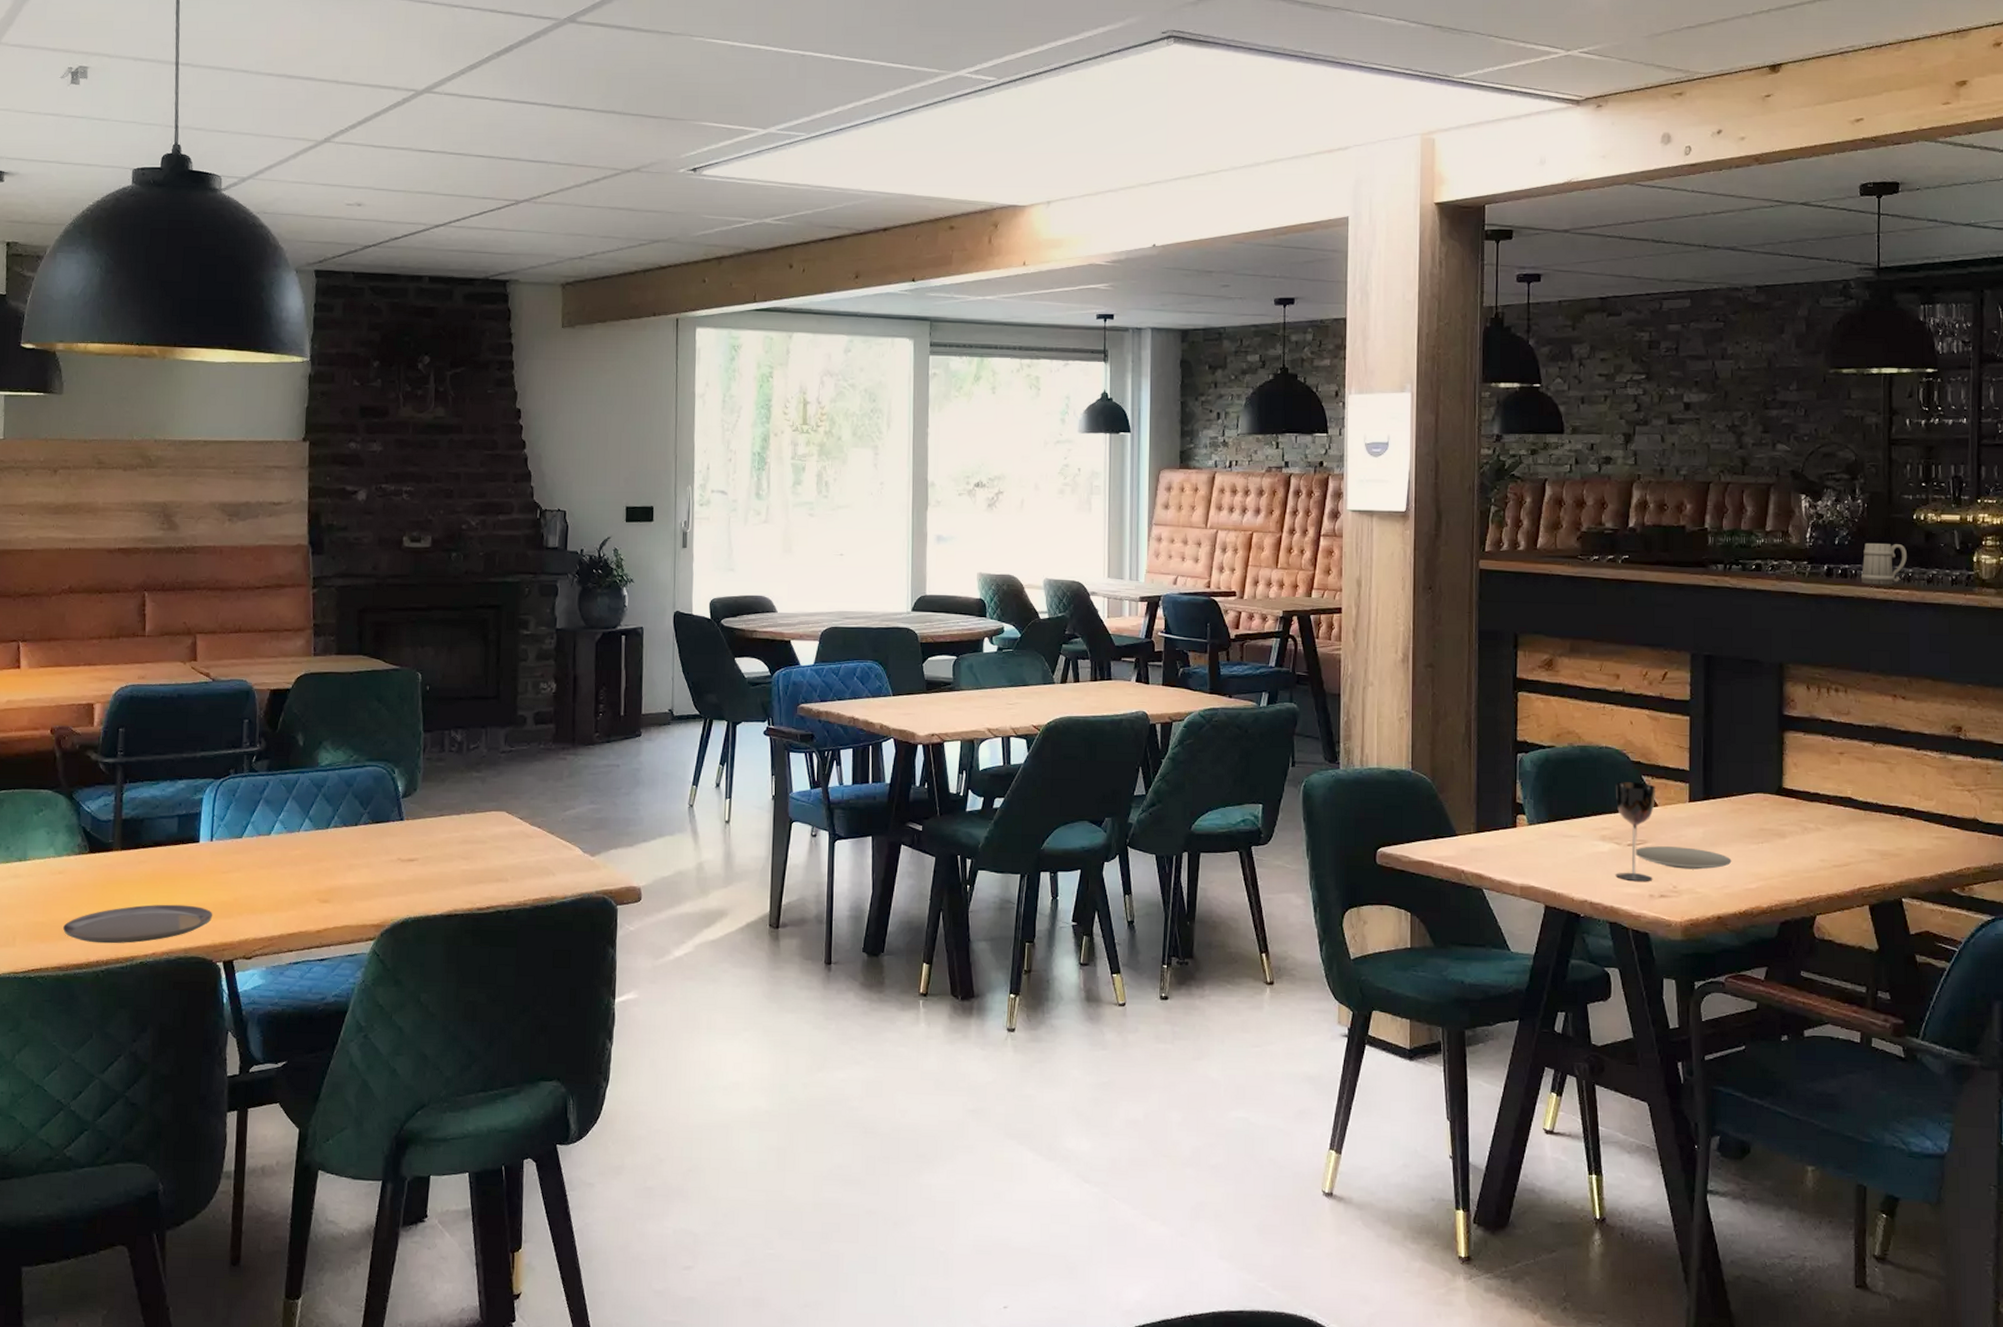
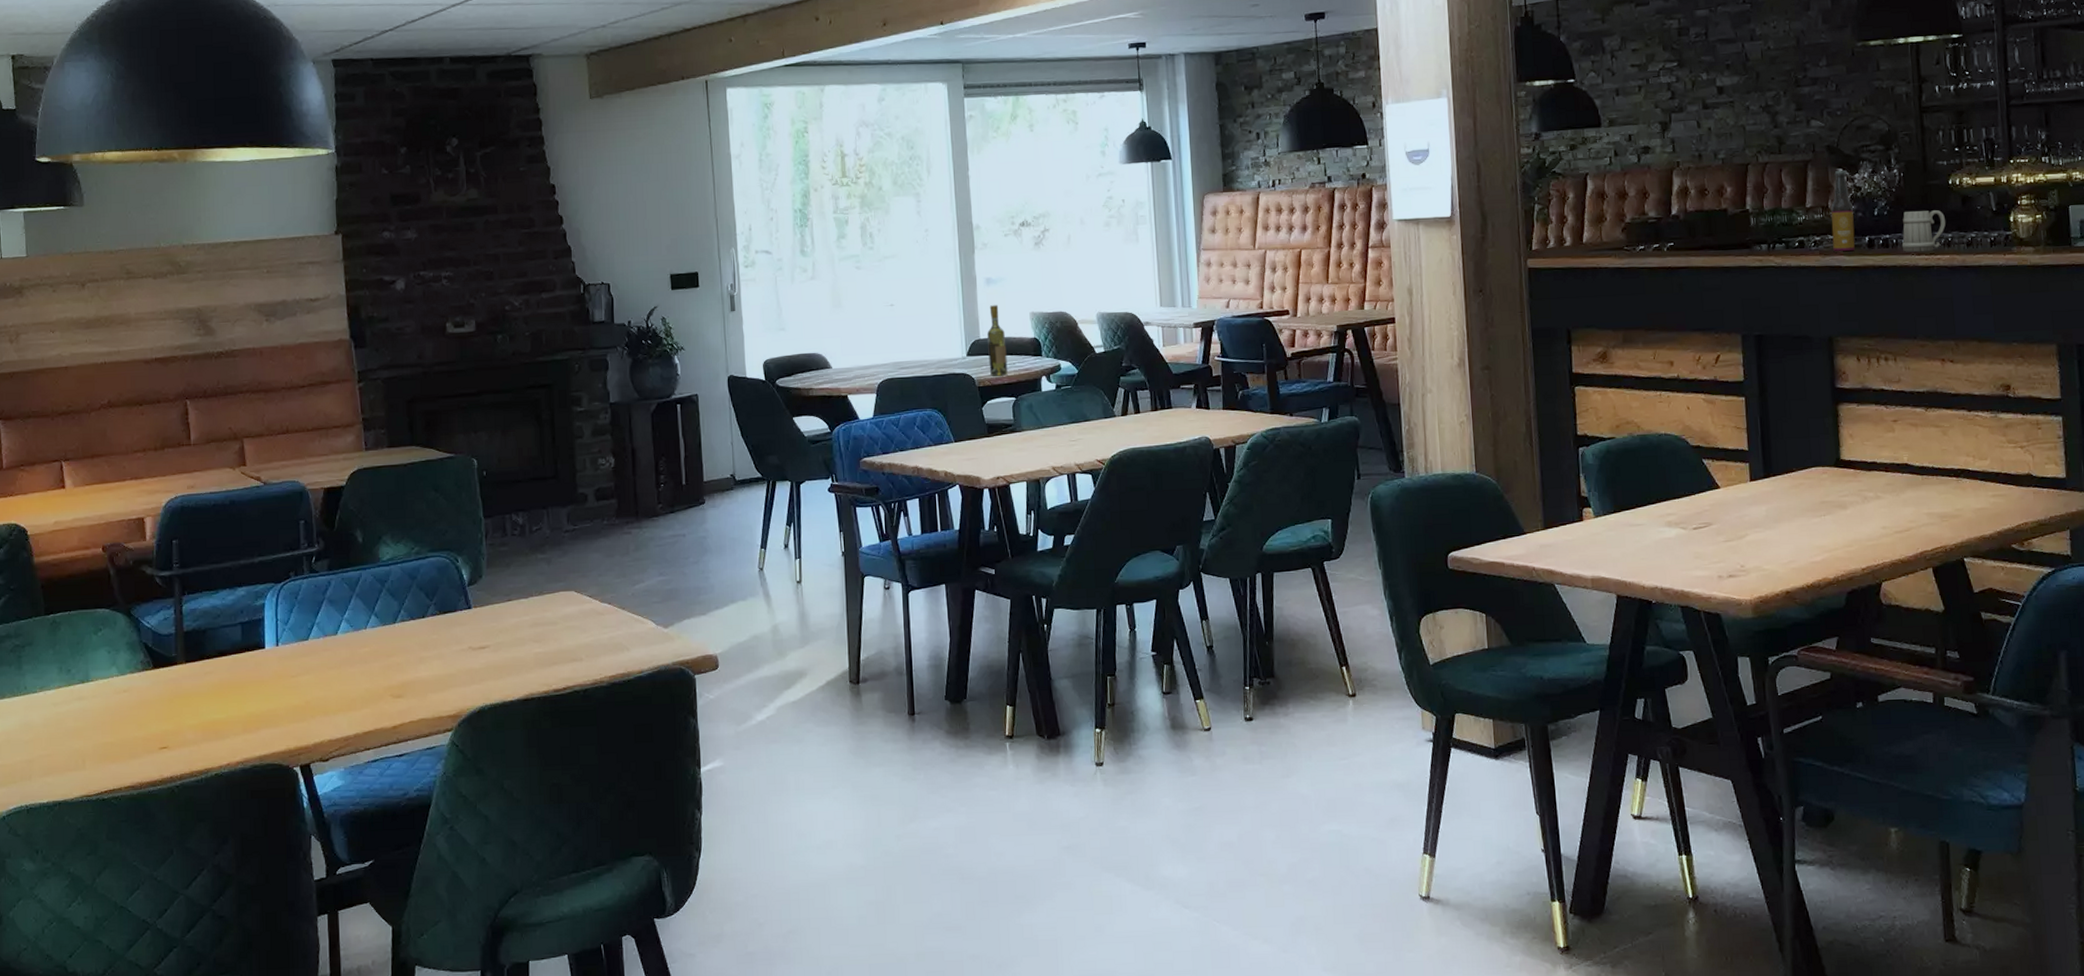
plate: present [63,904,213,944] -> none [133,712,286,759]
bottle: none [932,563,952,634] -> present [987,305,1008,376]
wineglass: present [1615,782,1655,881] -> none [1676,466,1721,564]
plate: present [1636,846,1732,870] -> none [1702,526,1796,548]
beer bottle: none [1790,495,1814,580] -> present [1831,169,1855,254]

